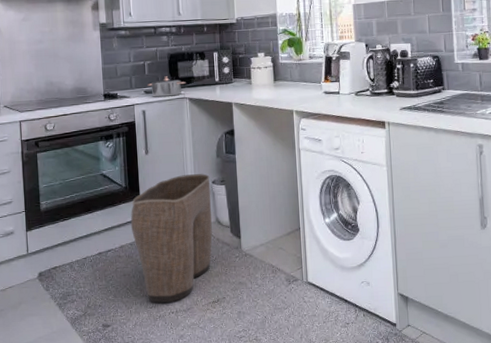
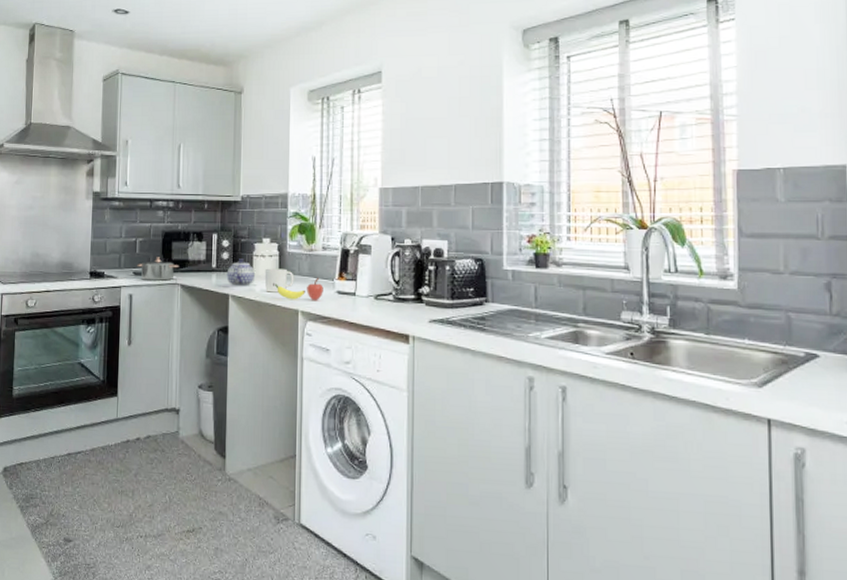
laundry basket: present [130,174,213,303] -> none [104,374,197,524]
teapot: none [228,71,253,96] -> present [226,258,255,287]
mug: none [261,77,288,98] -> present [264,268,294,293]
fruit: none [271,81,313,102] -> present [274,277,323,300]

